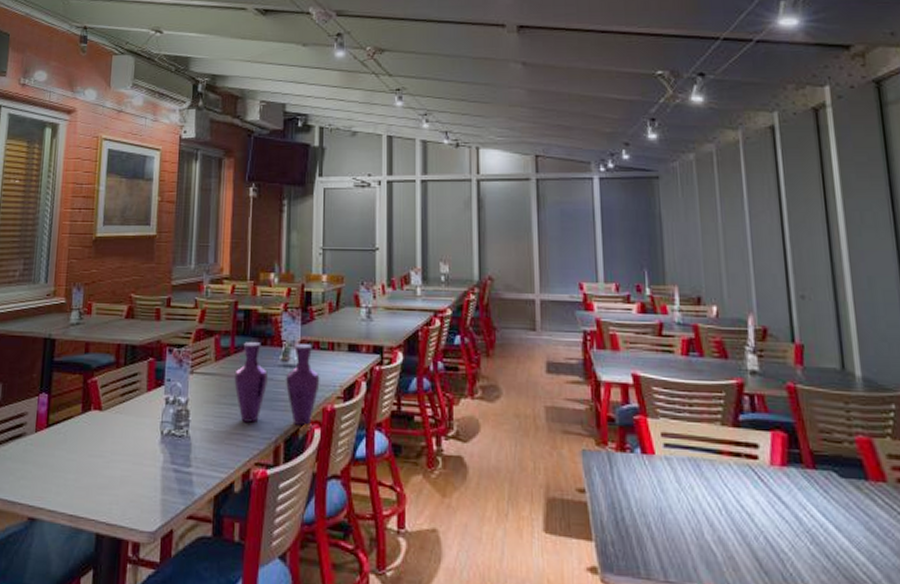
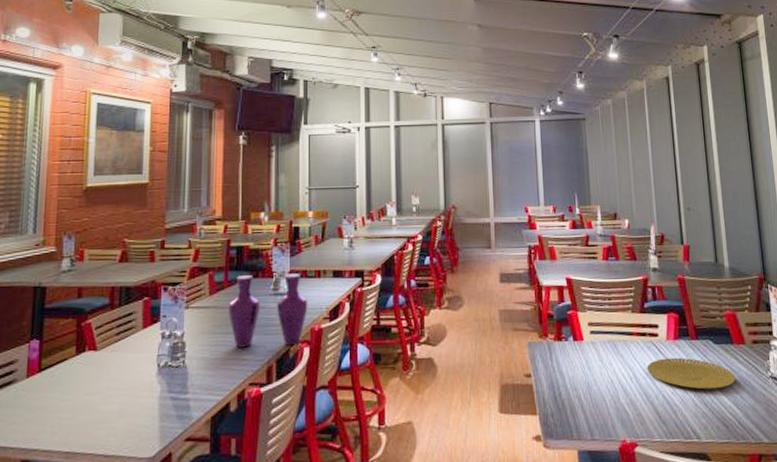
plate: none [742,488,873,538] -> present [647,357,736,390]

